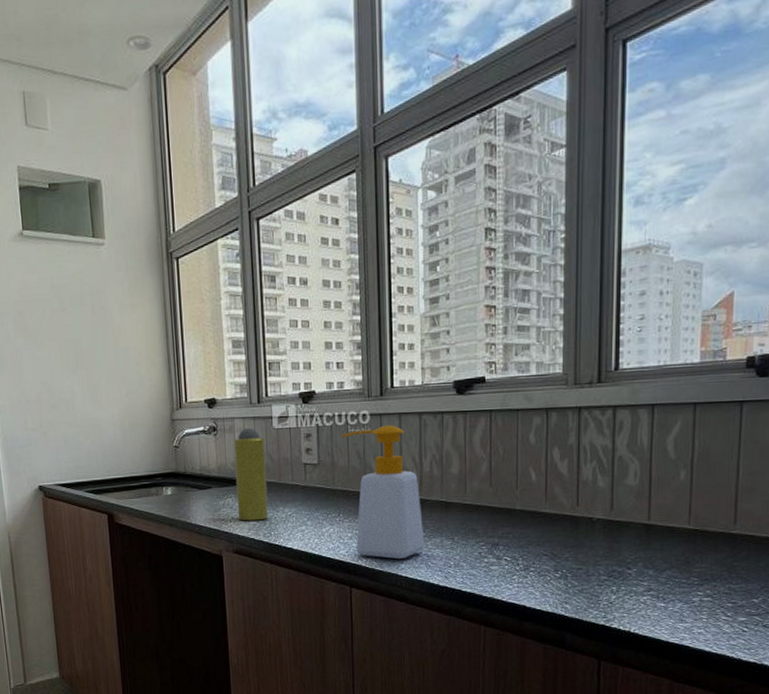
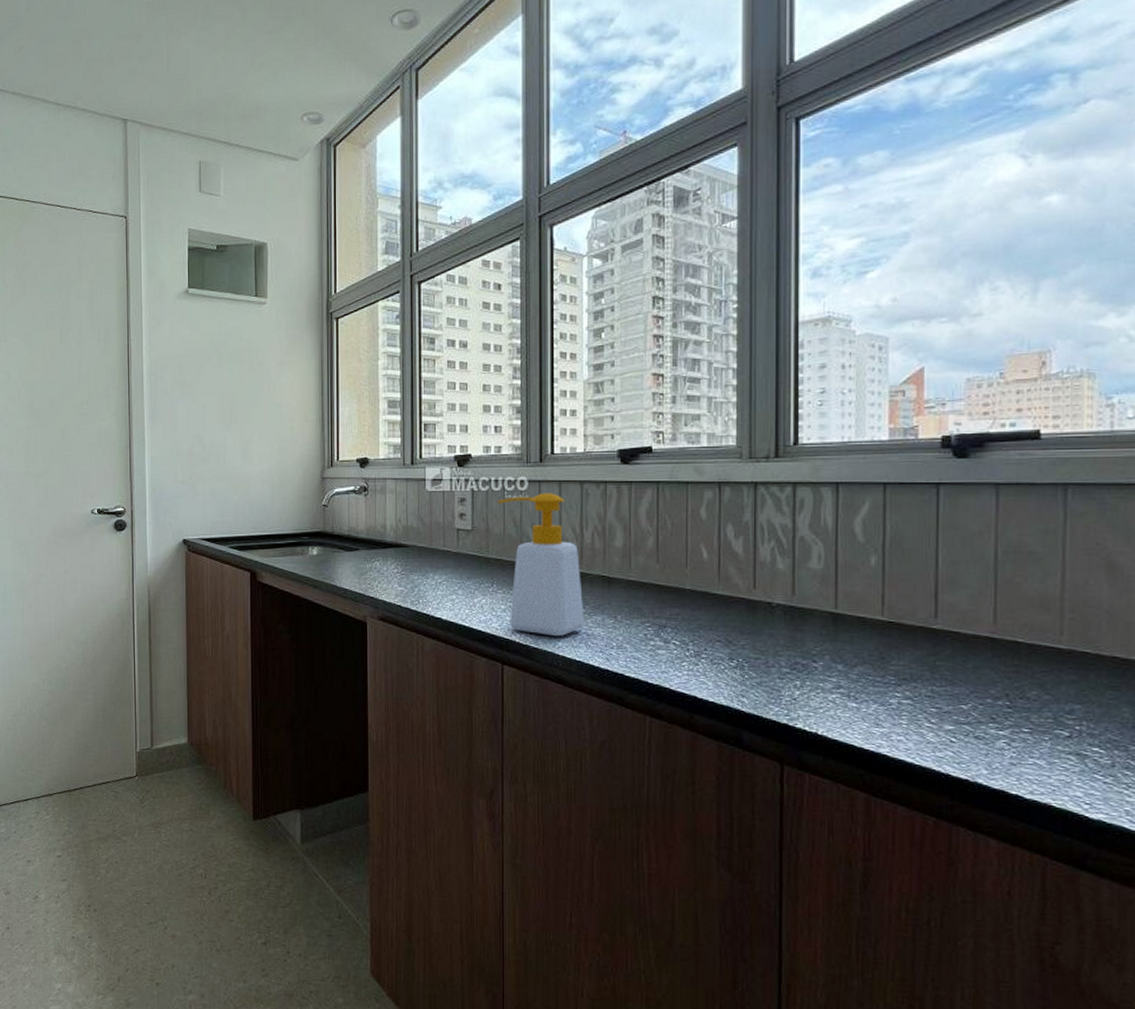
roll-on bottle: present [233,427,269,521] -> none [384,489,417,587]

